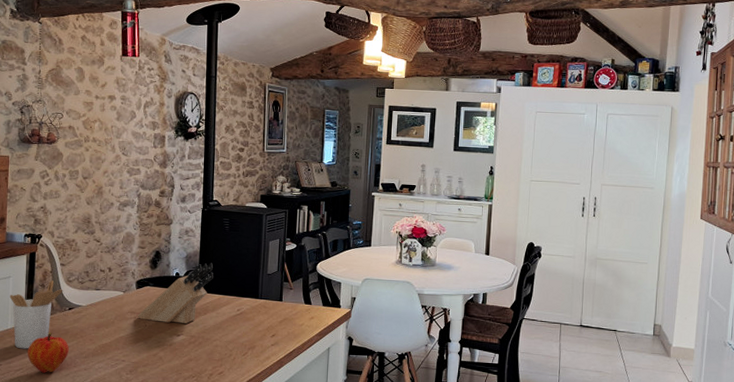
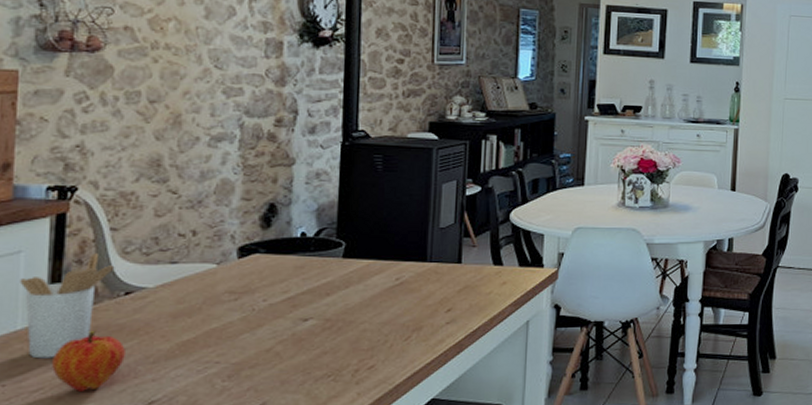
knife block: present [137,263,214,324] -> none [239,216,360,303]

